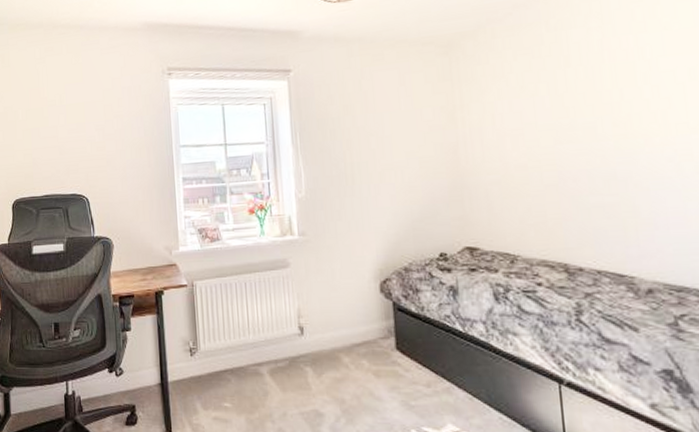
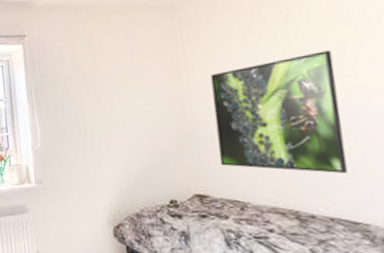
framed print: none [486,96,618,226] -> present [210,50,348,174]

